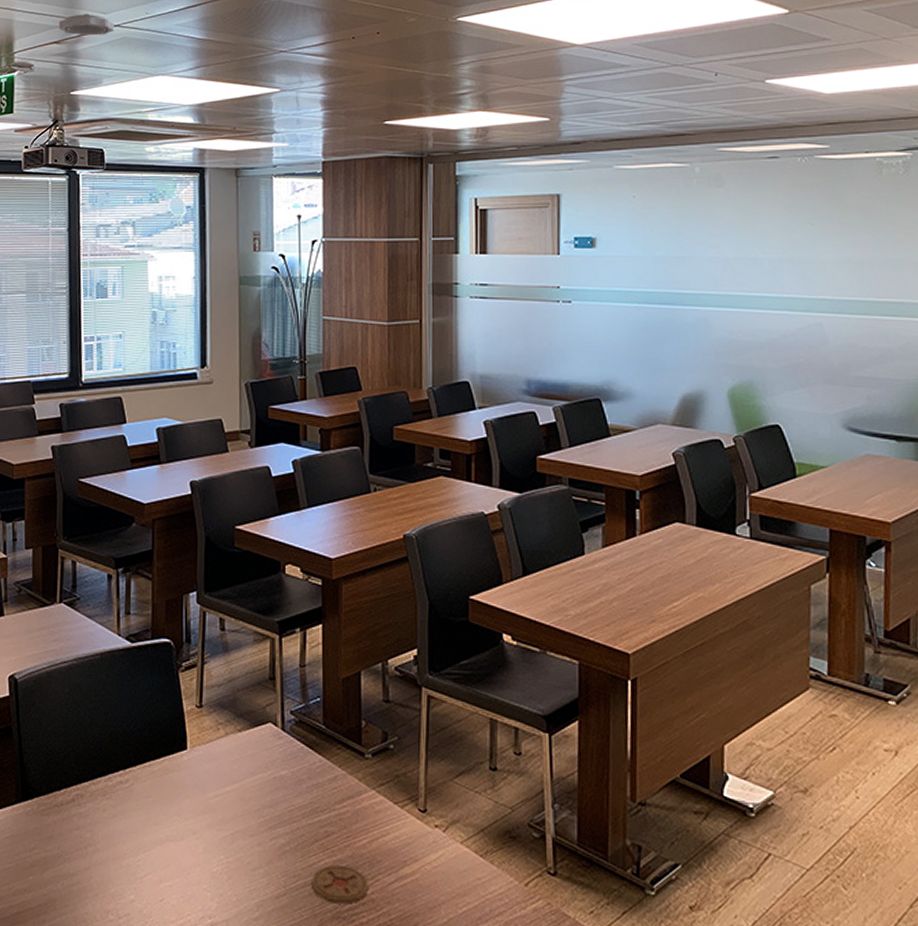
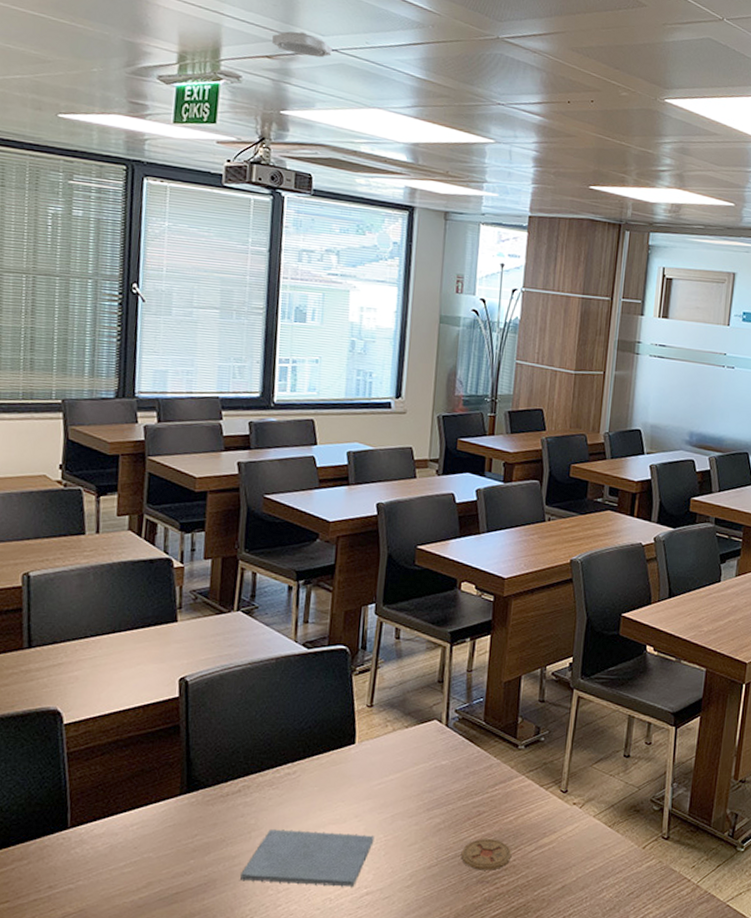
notepad: none [80,845,215,916] -> present [240,829,374,887]

